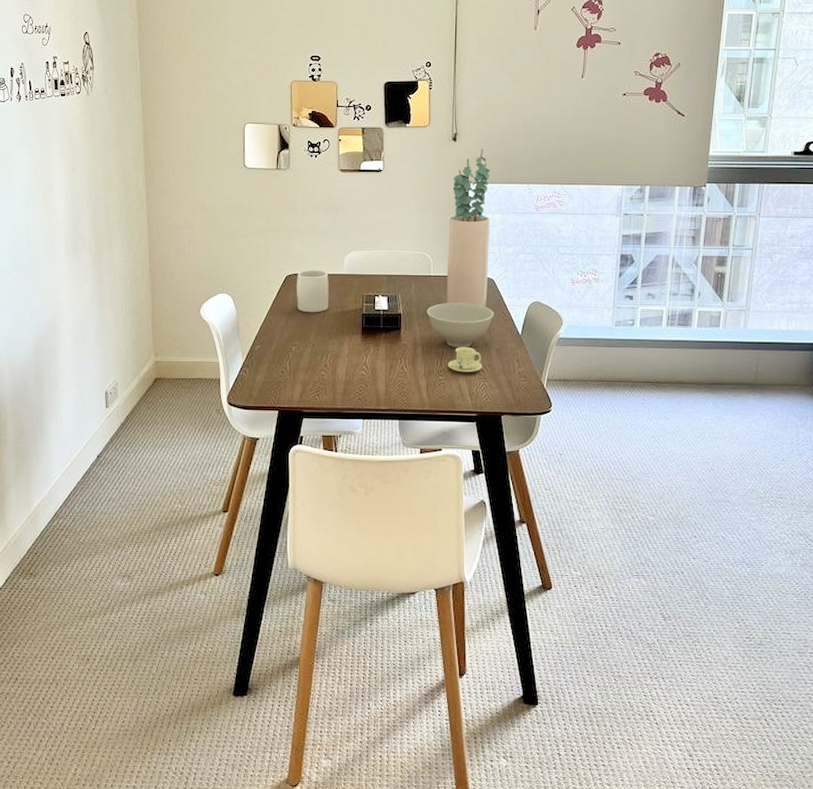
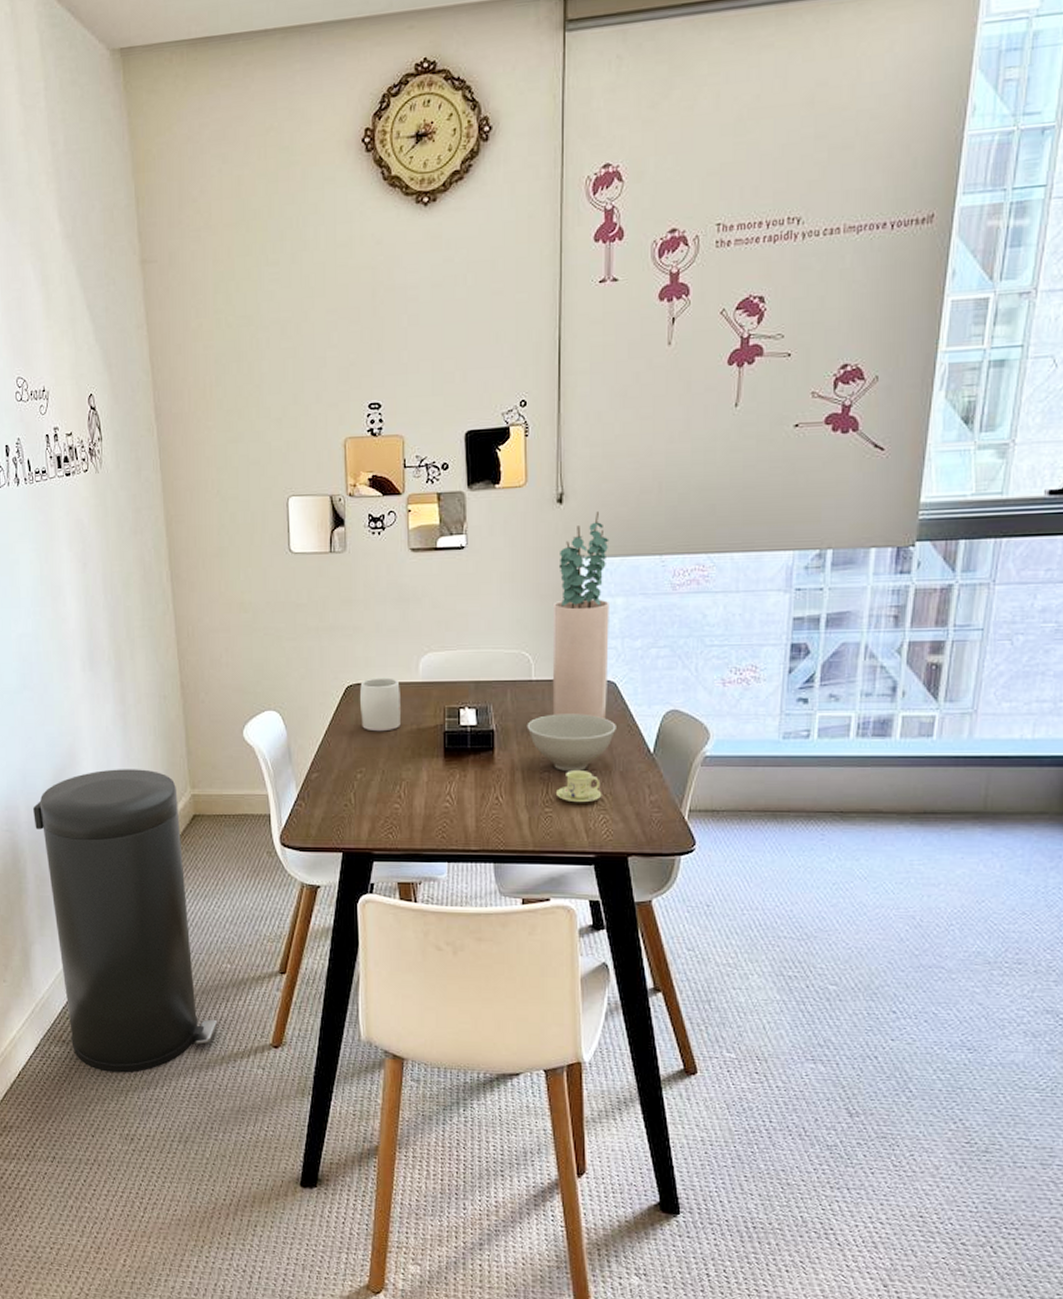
pedal bin: none [16,339,168,601] -> present [33,769,218,1073]

